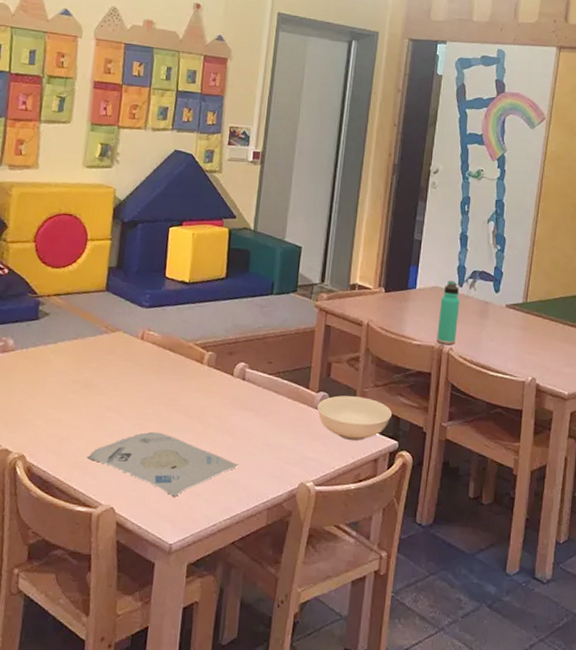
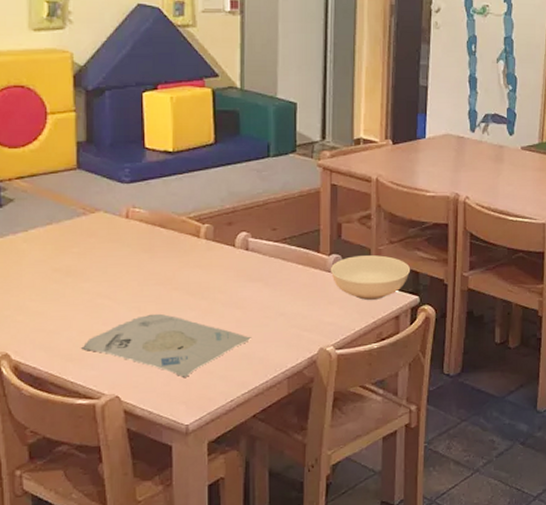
thermos bottle: present [436,280,460,345] -> none [451,127,474,193]

